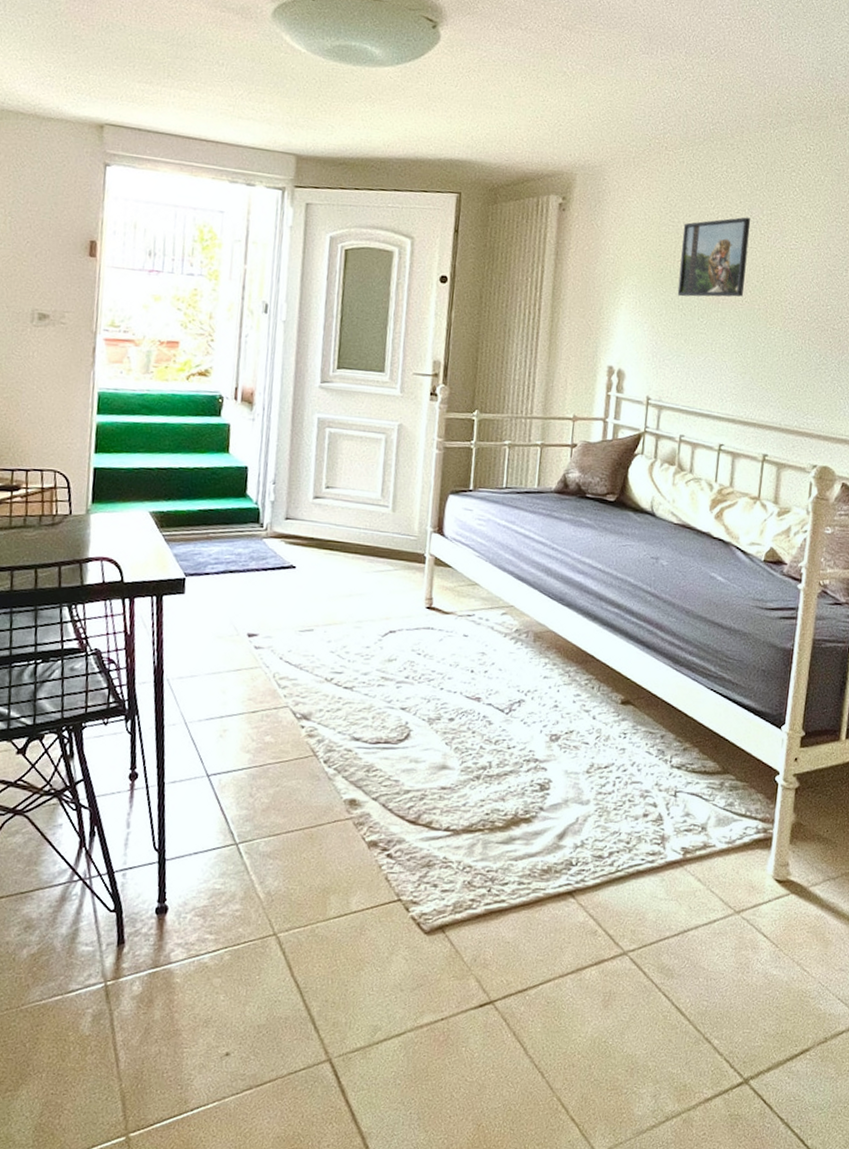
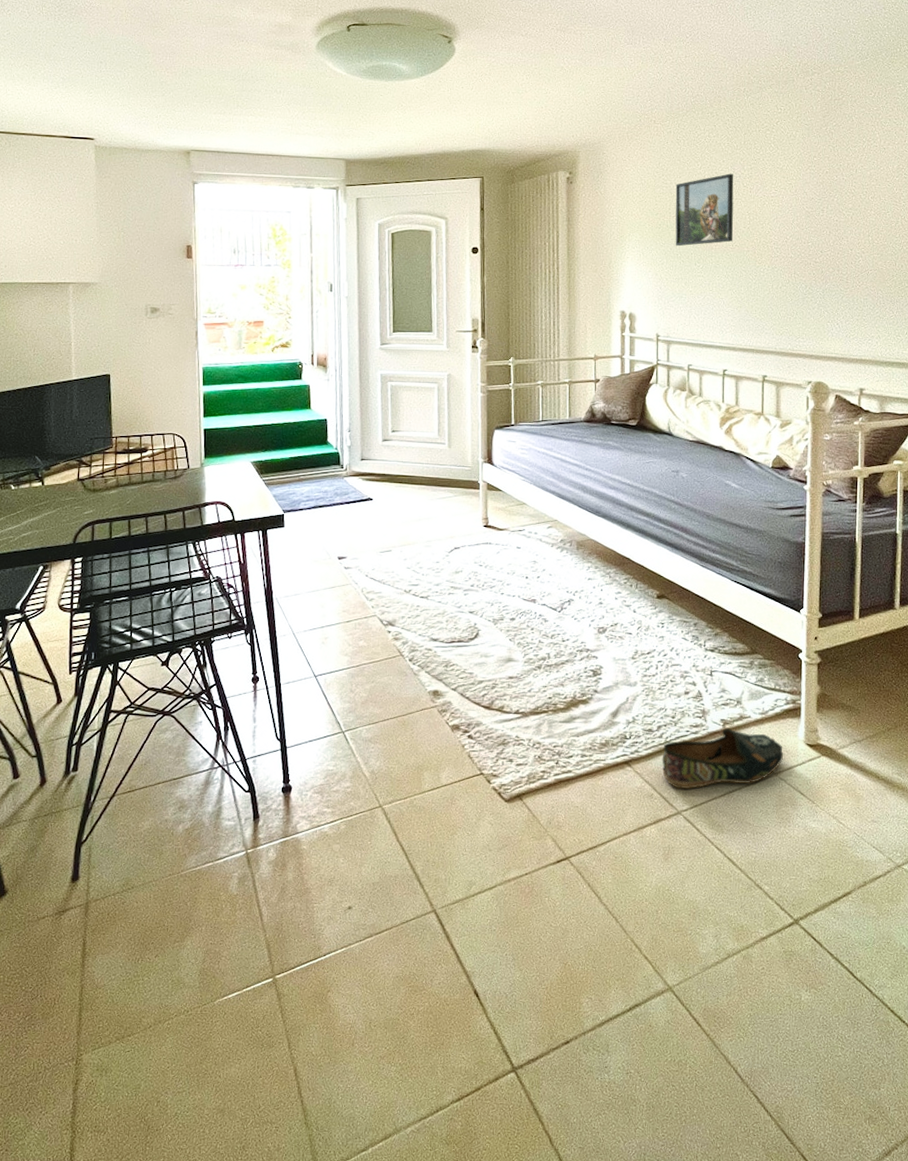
shoe: none [610,858,749,926] -> present [662,728,784,789]

